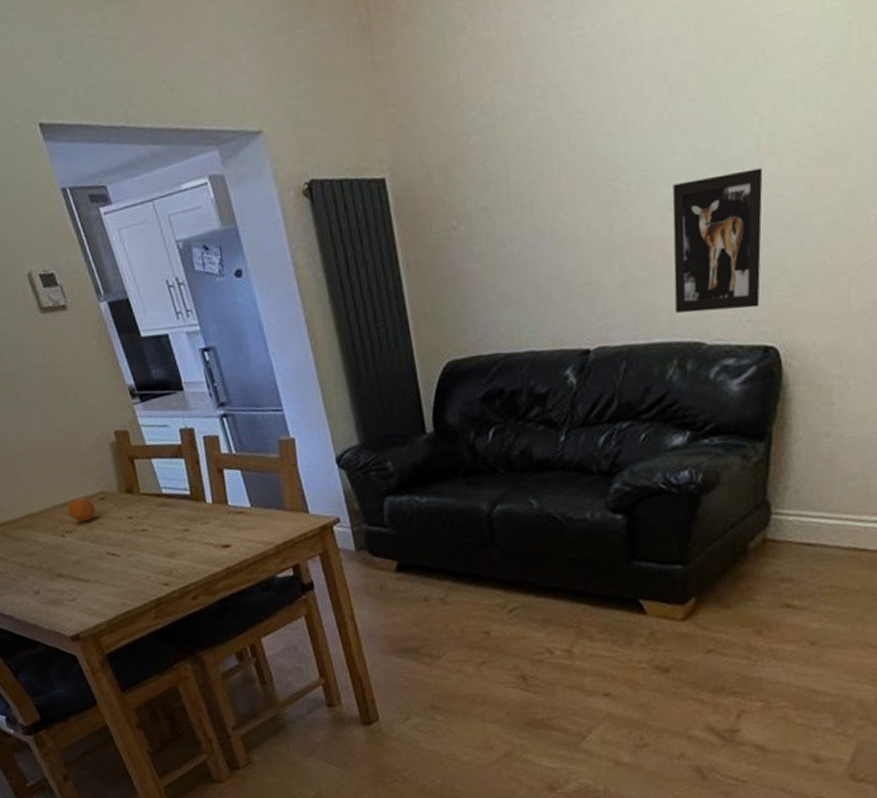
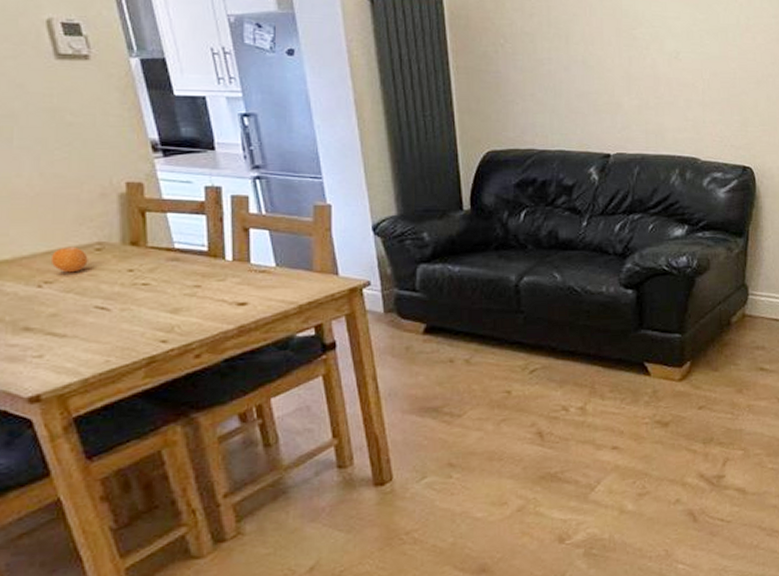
wall art: present [672,168,763,314] -> none [677,38,742,137]

